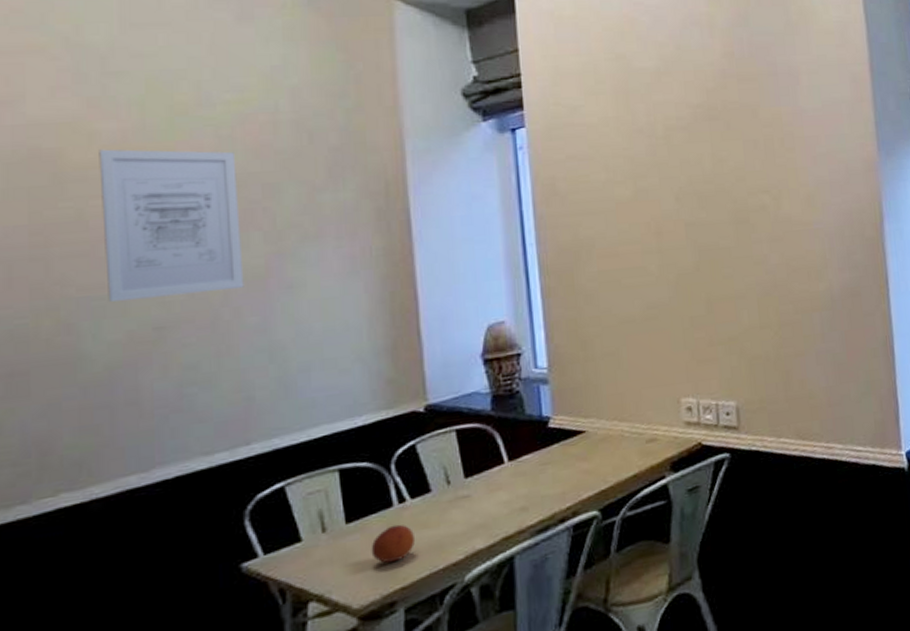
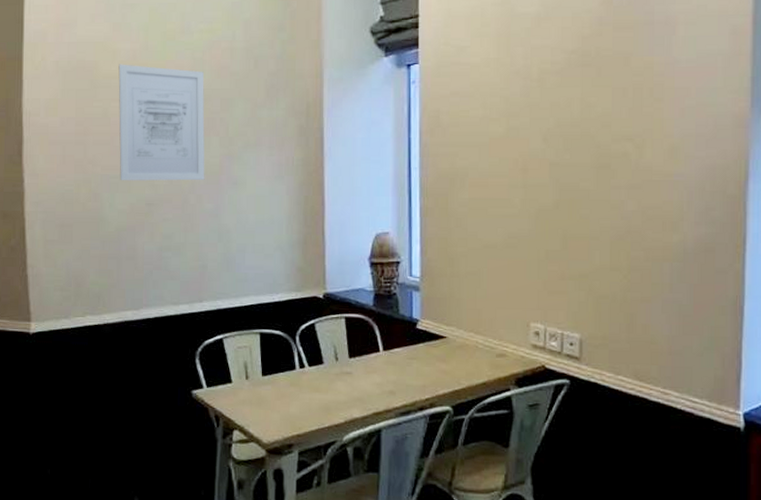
fruit: present [371,524,415,563] -> none [278,384,309,414]

